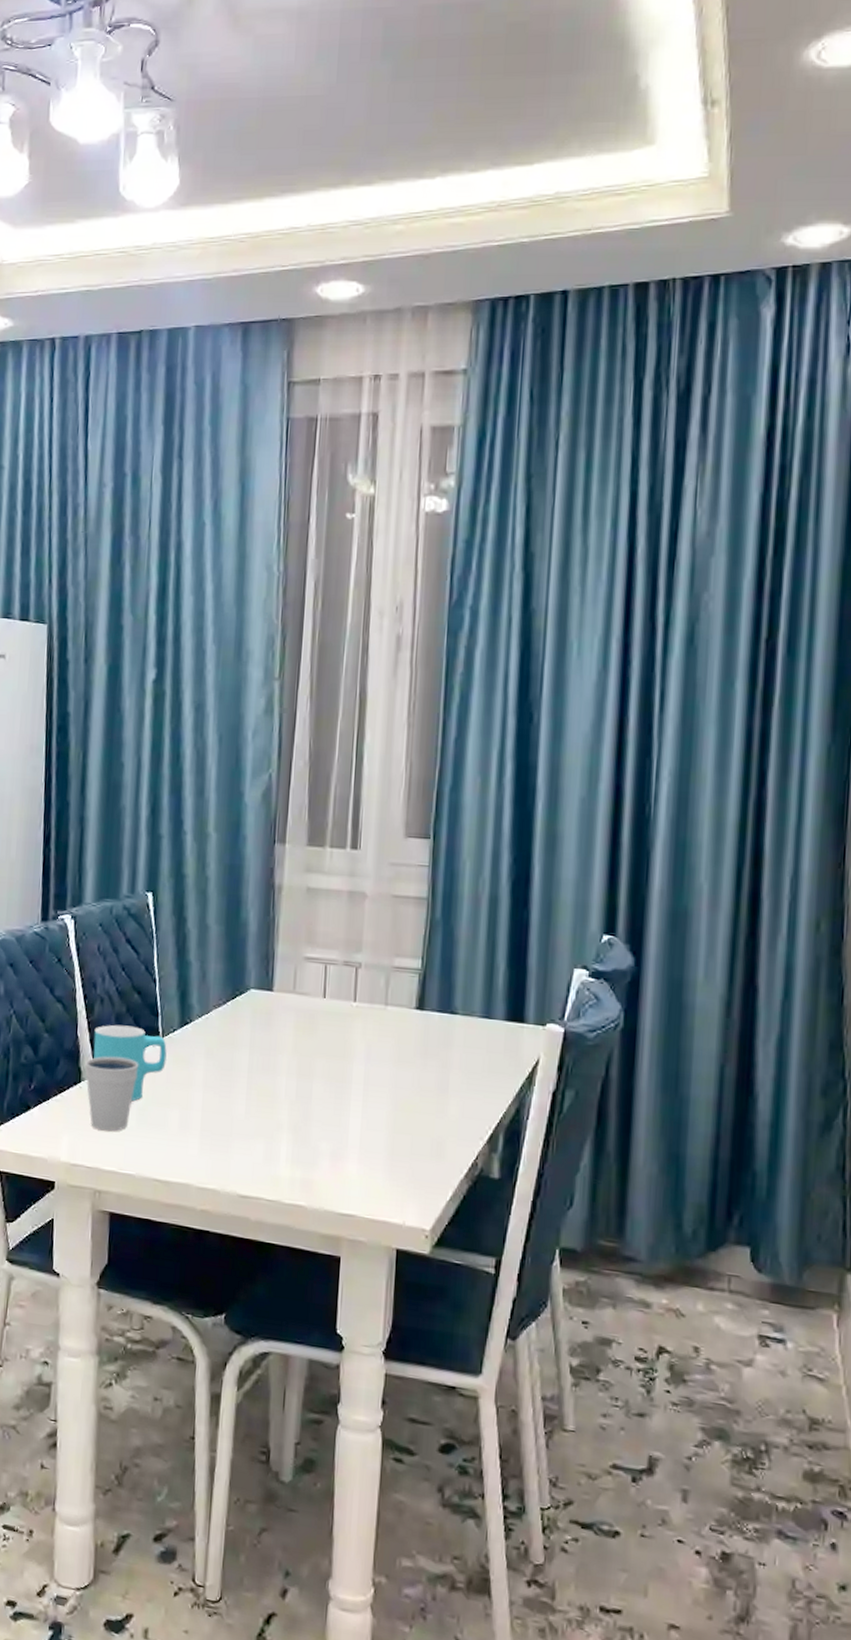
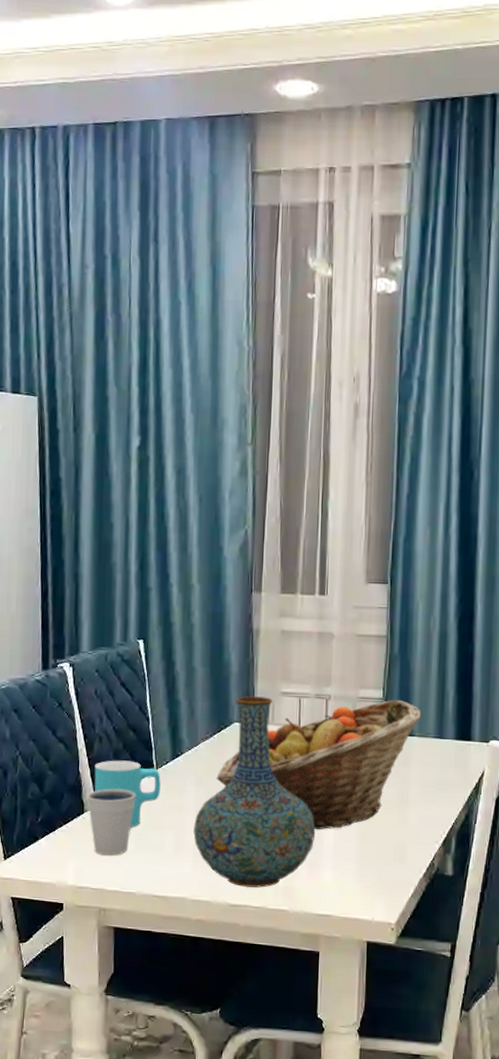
vase: none [201,960,340,1179] -> present [194,696,316,888]
fruit basket: none [228,970,467,1117] -> present [216,699,422,830]

